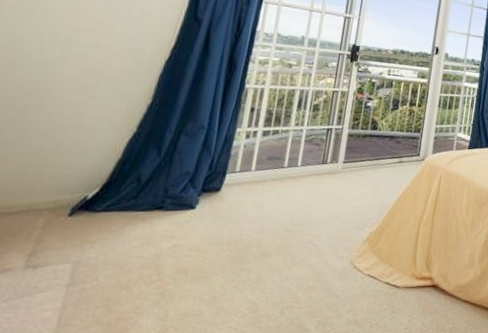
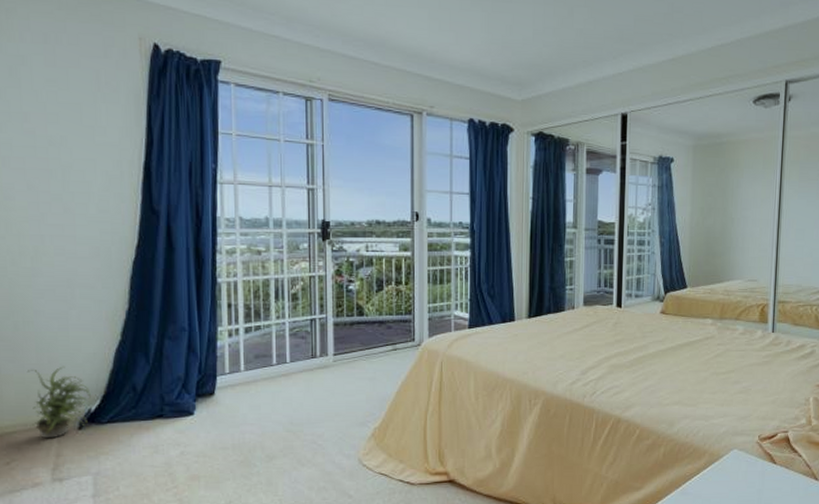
potted plant: none [14,152,92,224] -> present [26,366,91,439]

